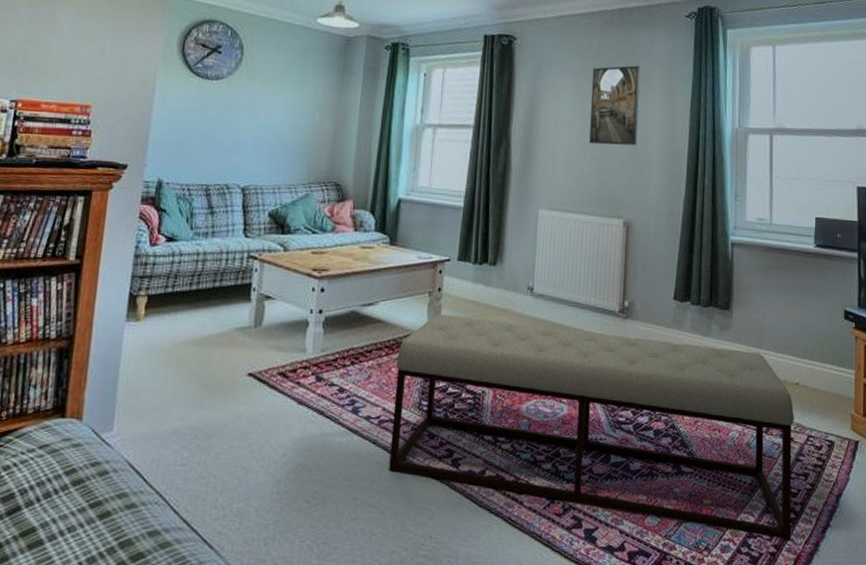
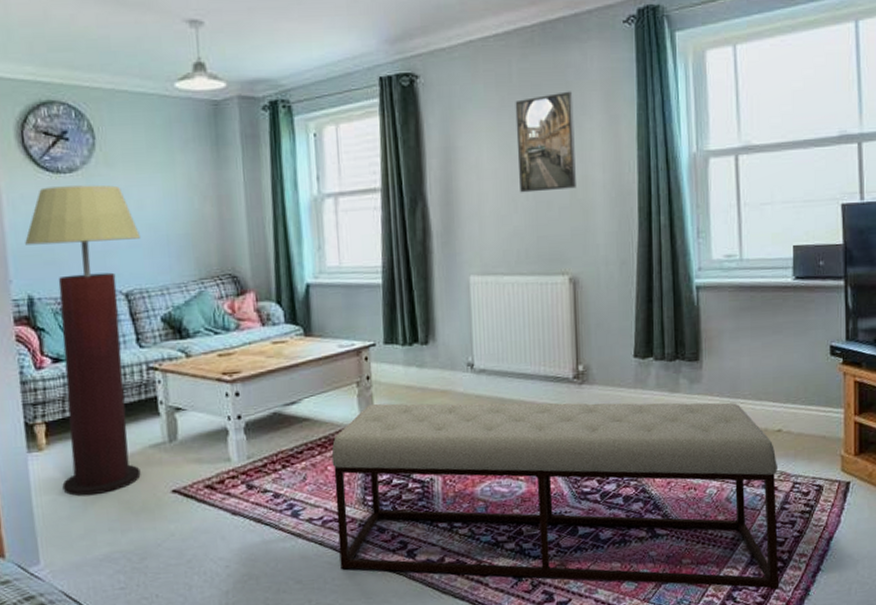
floor lamp: none [149,89,265,370] -> present [25,185,141,496]

